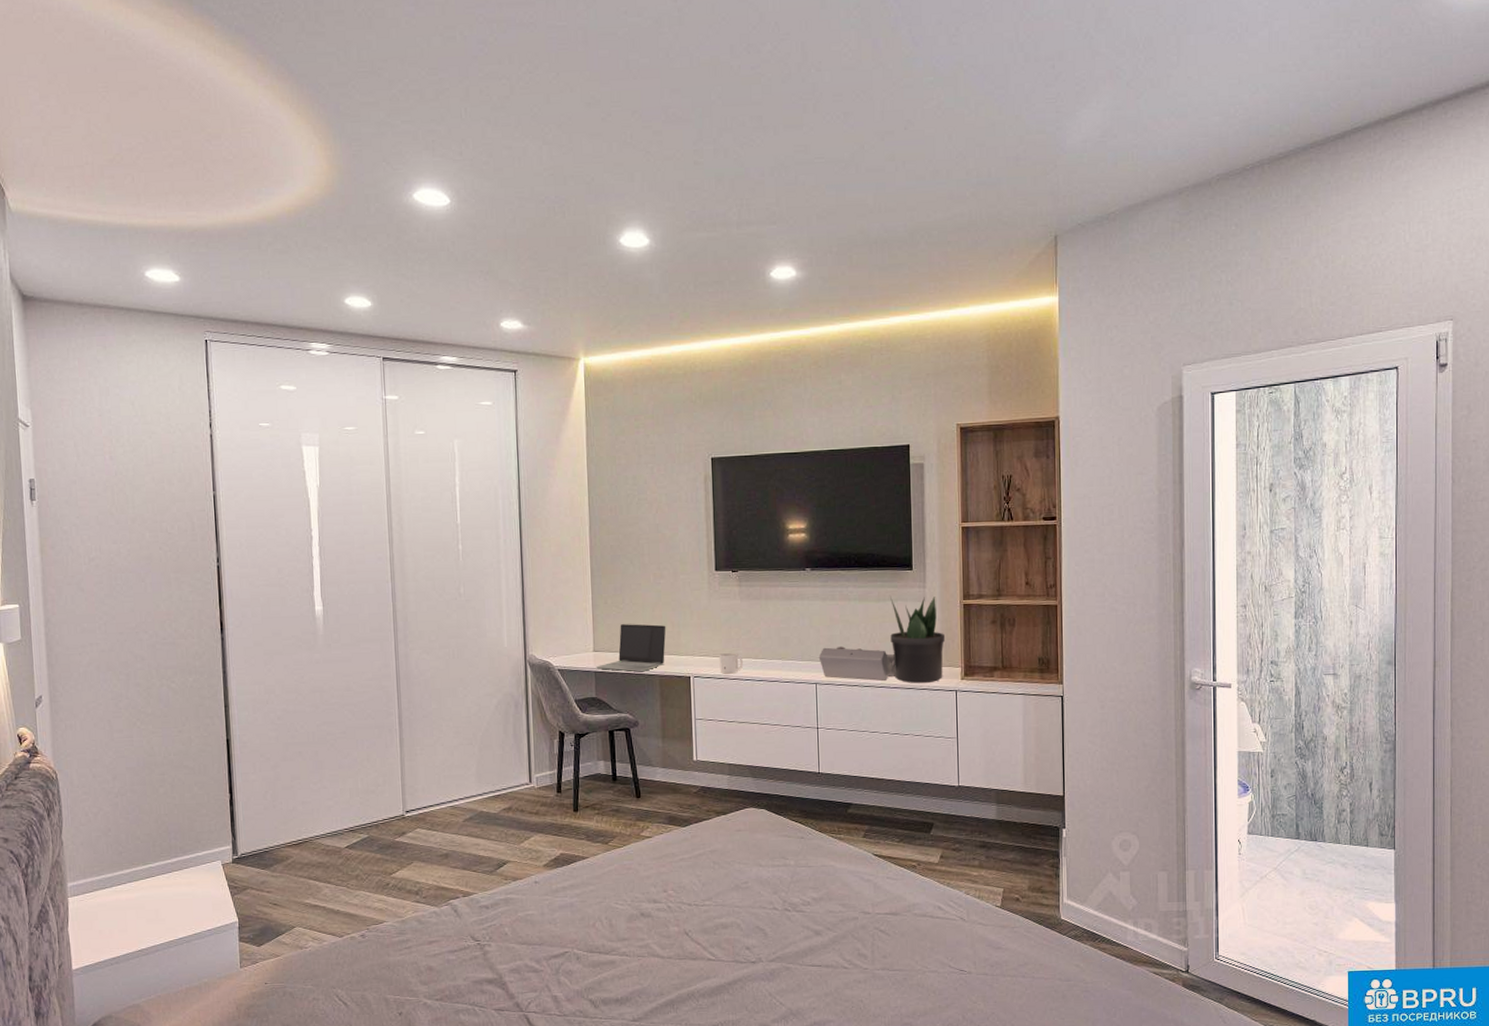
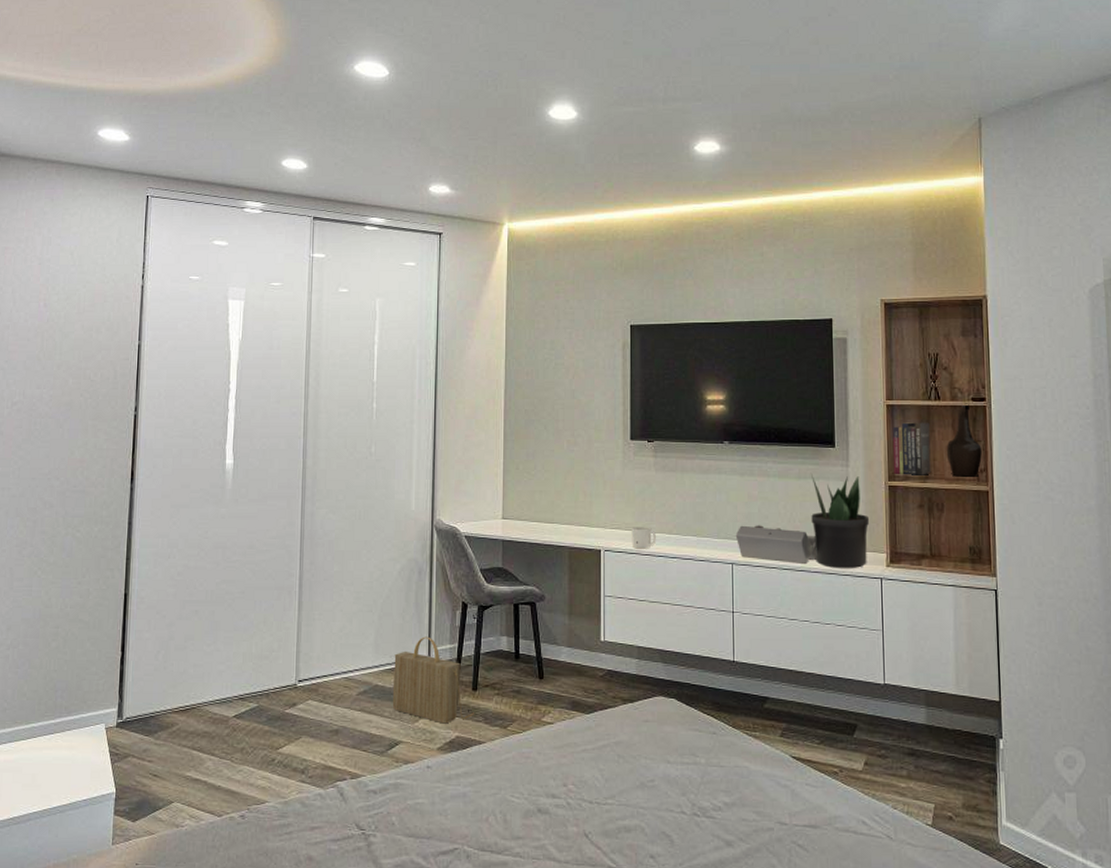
shopping bag: none [497,765,577,843] -> present [392,636,474,724]
laptop: present [596,624,666,672] -> none [504,492,578,543]
books: none [967,542,1004,594] -> present [892,422,931,475]
decorative vase: none [1018,522,1052,593] -> present [946,403,982,477]

